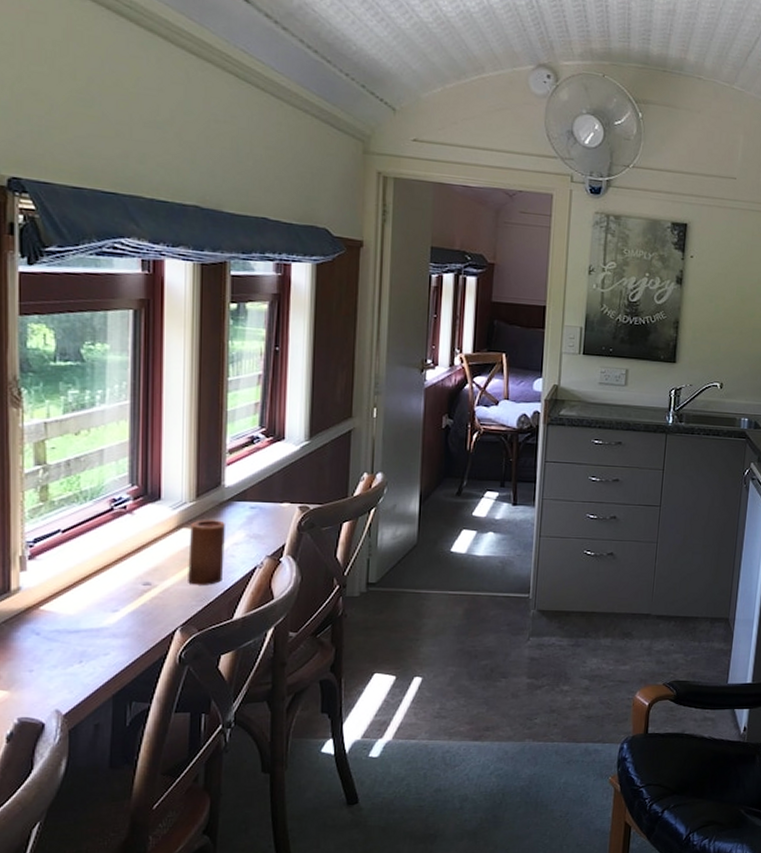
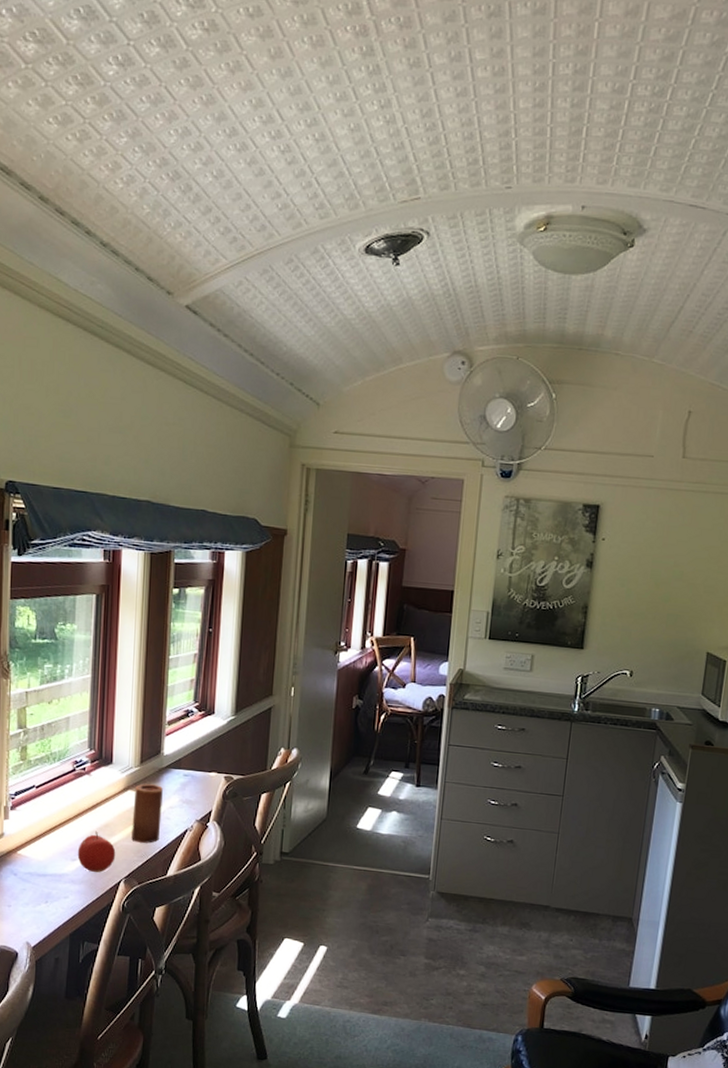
fruit: none [119,576,169,622] -> present [77,831,116,873]

